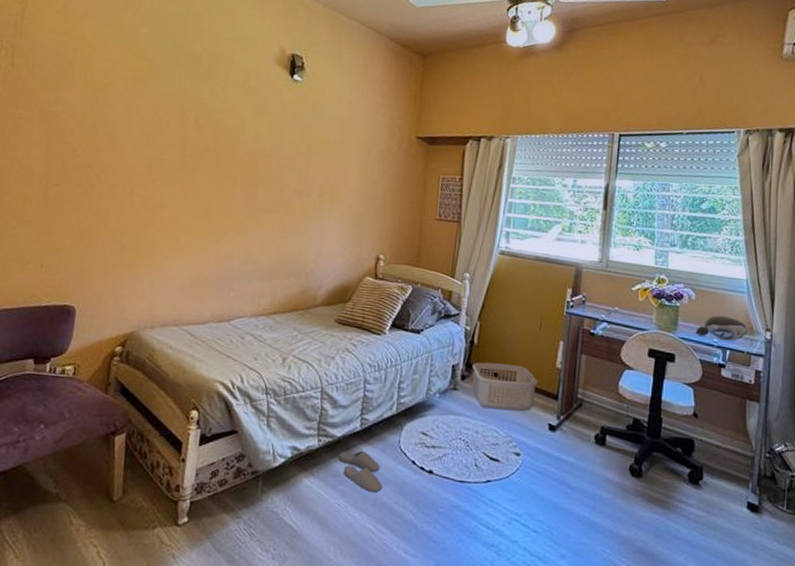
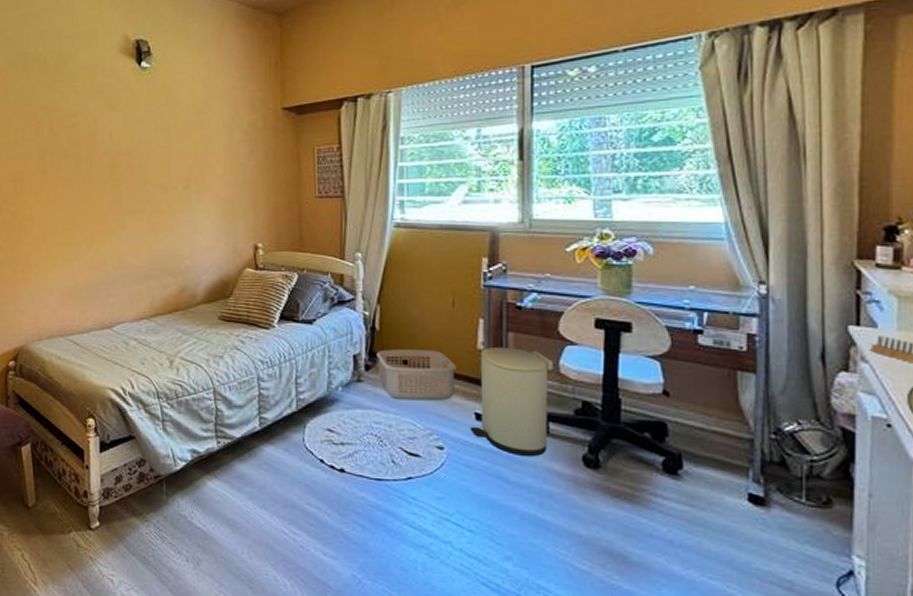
slippers: present [339,450,382,492] -> none [241,450,291,493]
pedal bin: none [543,366,614,465] -> present [470,346,554,456]
plush toy: present [695,315,748,341] -> none [657,271,733,300]

